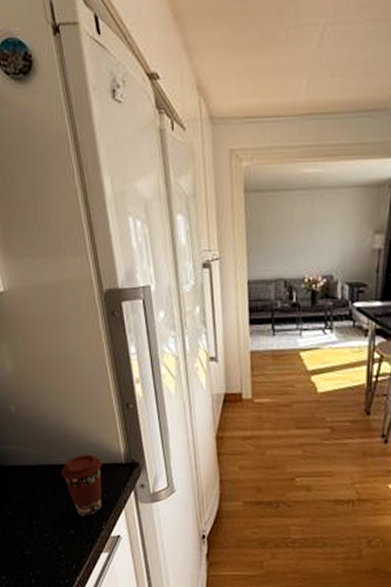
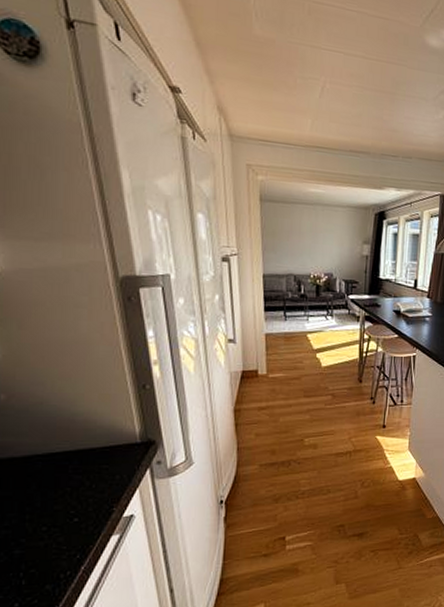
coffee cup: present [61,454,102,517] -> none [64,437,114,502]

